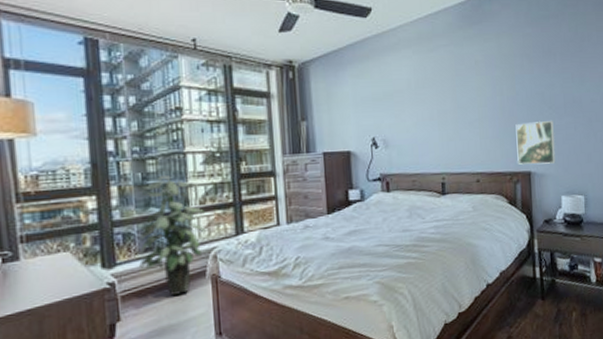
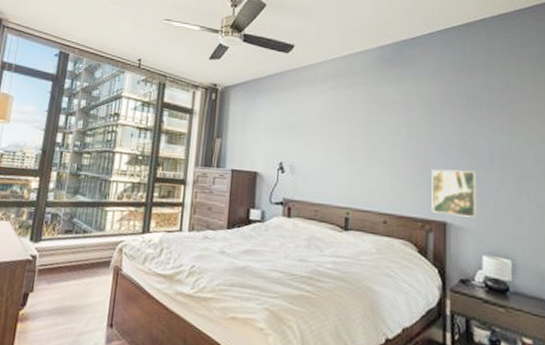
indoor plant: present [139,176,206,296] -> none [58,169,120,279]

